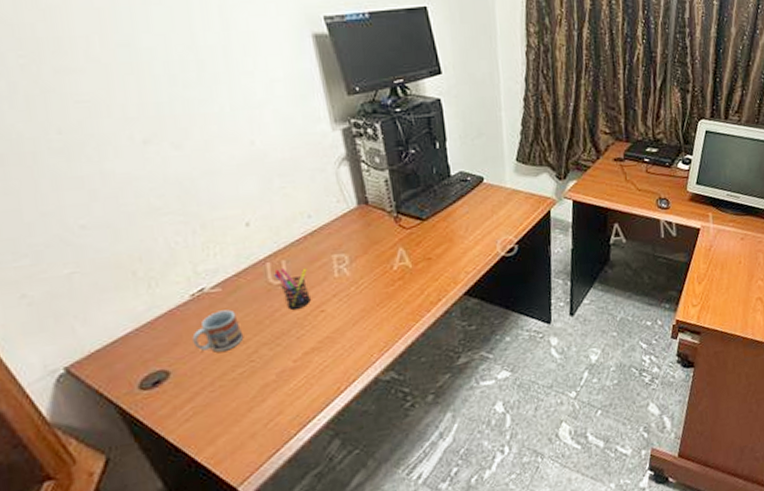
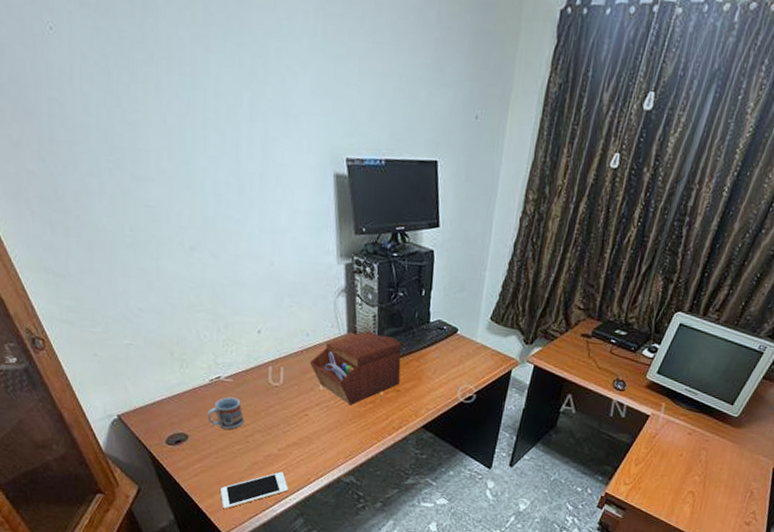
cell phone: none [224,387,314,455] -> present [221,471,288,509]
pen holder: present [274,268,311,310] -> none [274,373,299,409]
sewing box: none [316,198,429,288] -> present [309,330,401,405]

